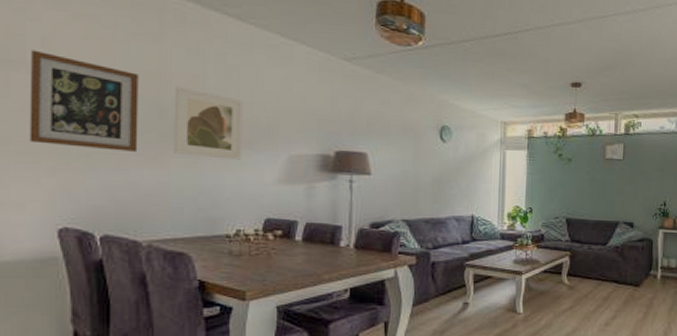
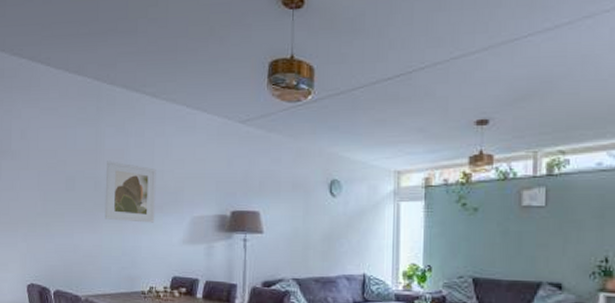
wall art: present [29,49,139,152] -> none [12,141,82,219]

